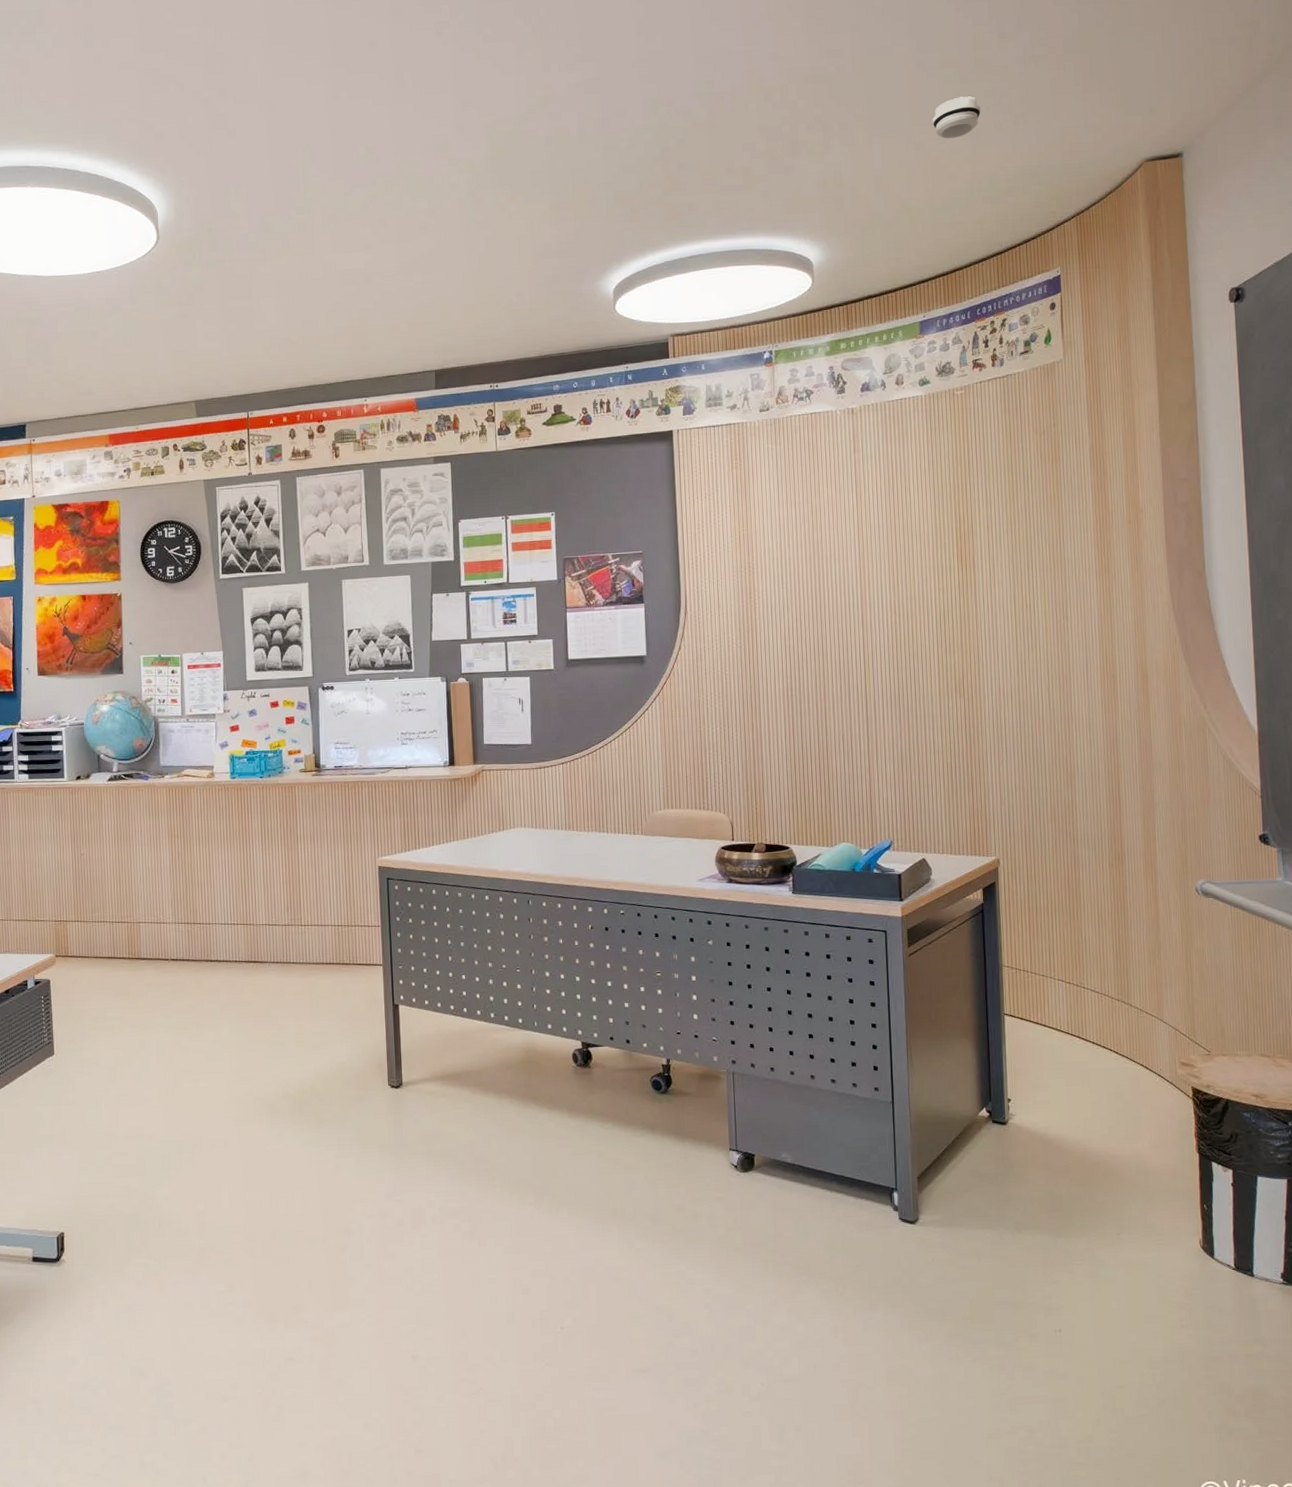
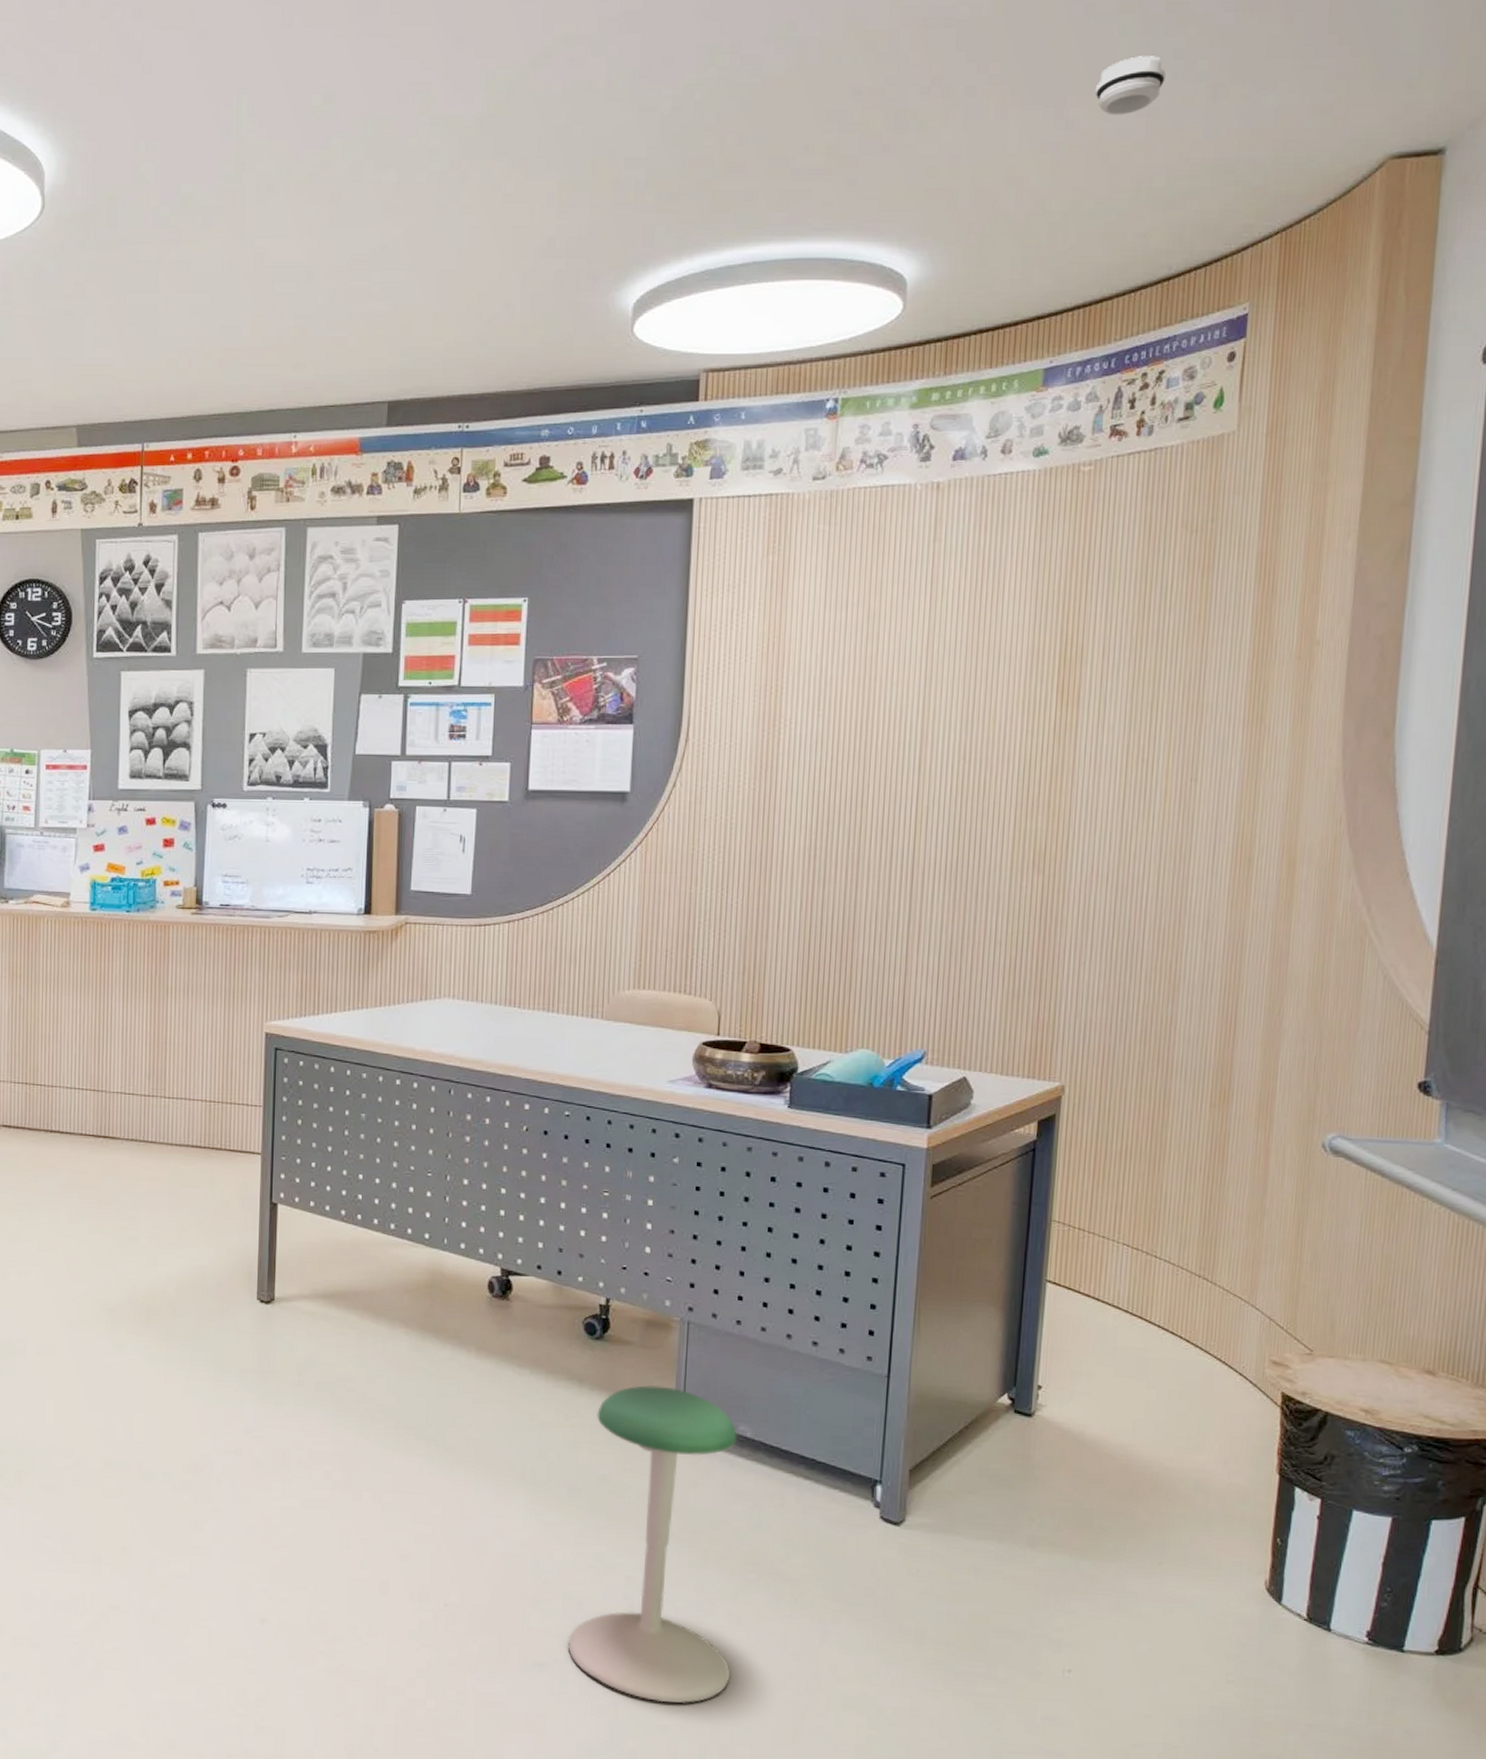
stool: none [663,1127,796,1393] -> present [567,1385,737,1703]

